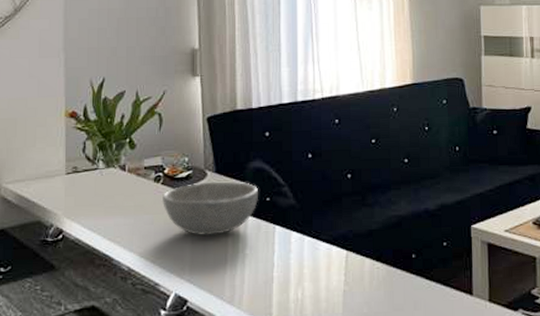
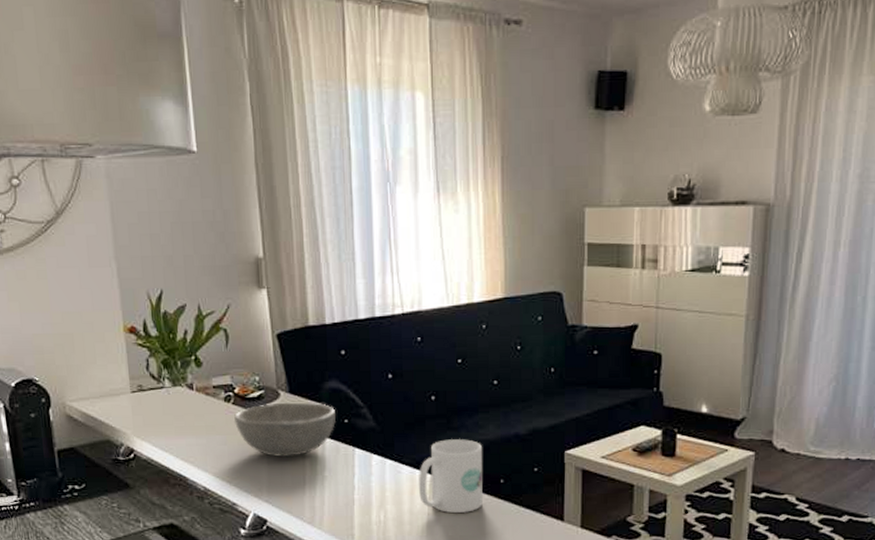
mug: none [335,215,396,289] -> present [419,439,483,513]

